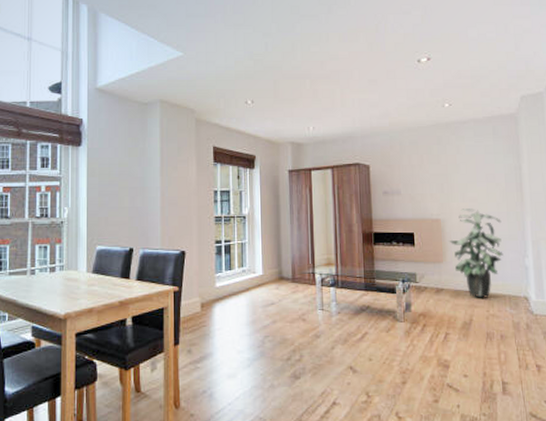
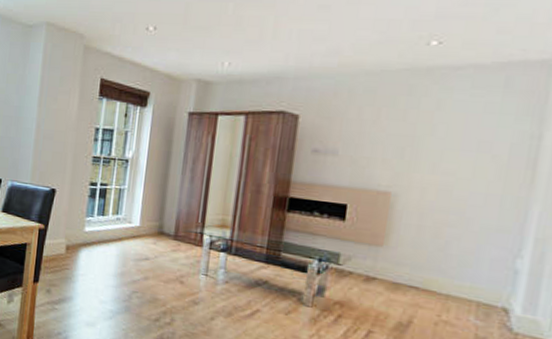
indoor plant: present [449,208,504,298] -> none [398,182,489,300]

